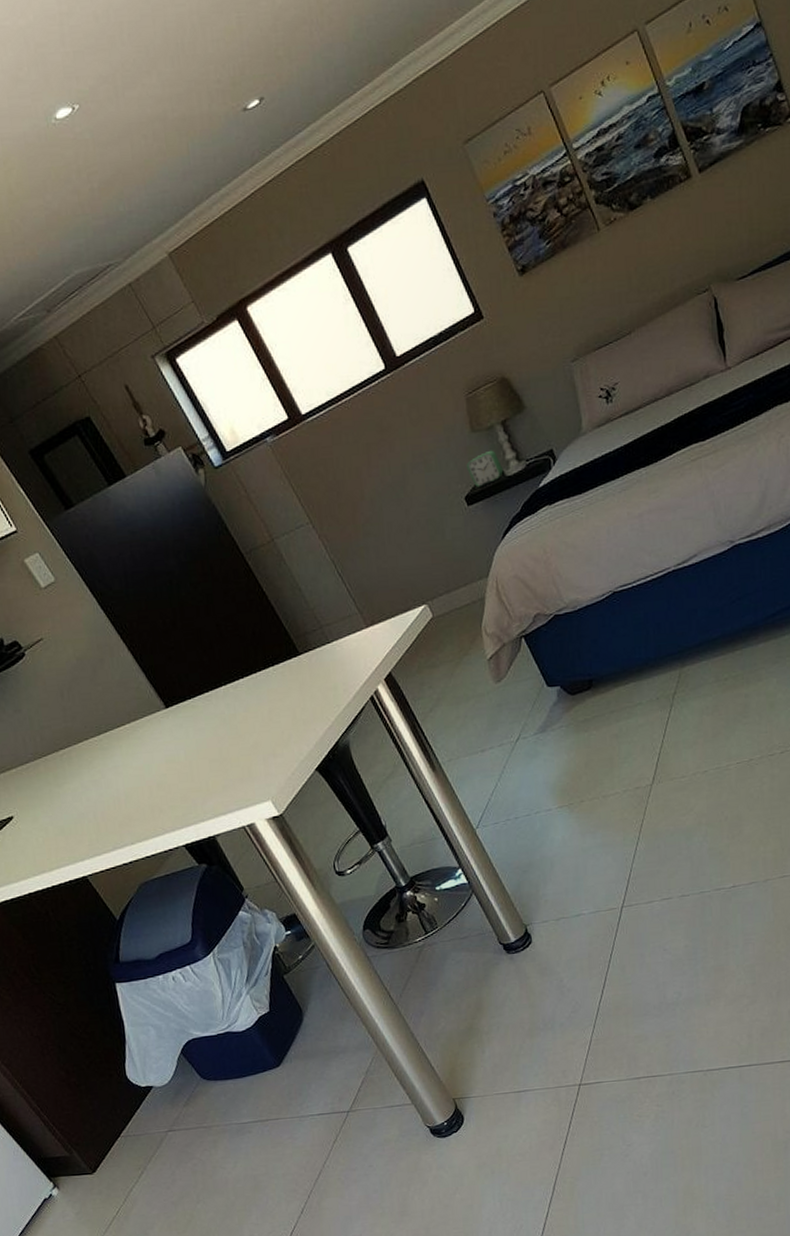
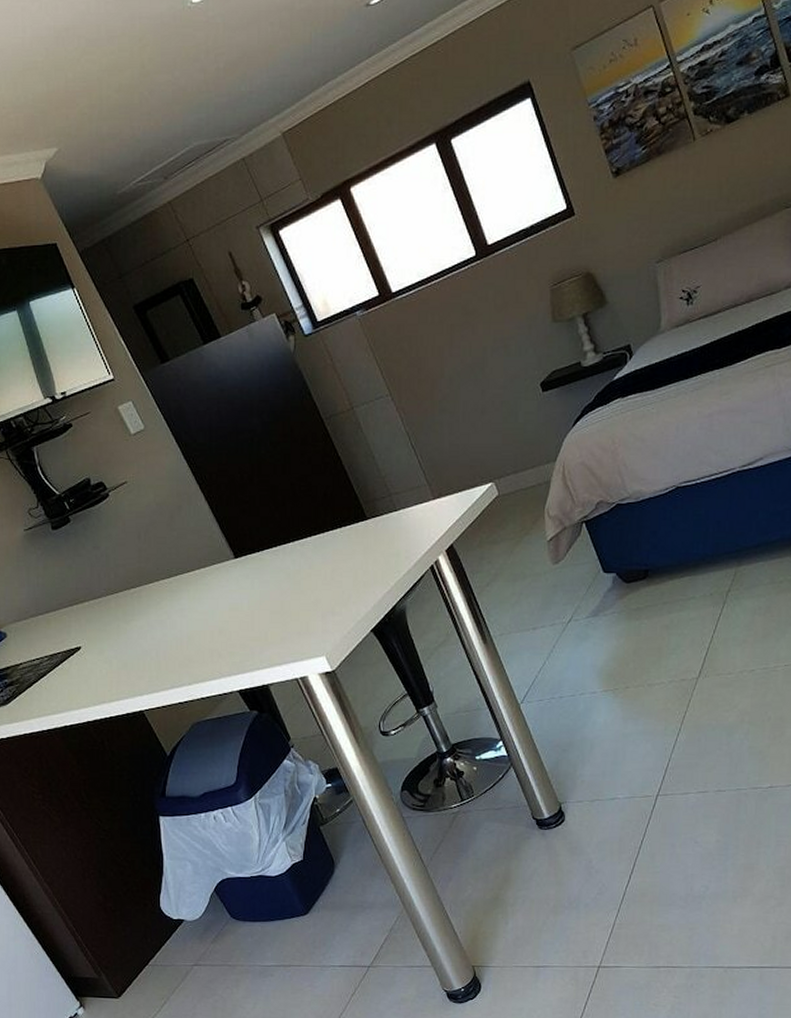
alarm clock: present [466,450,504,487] -> none [544,340,581,375]

